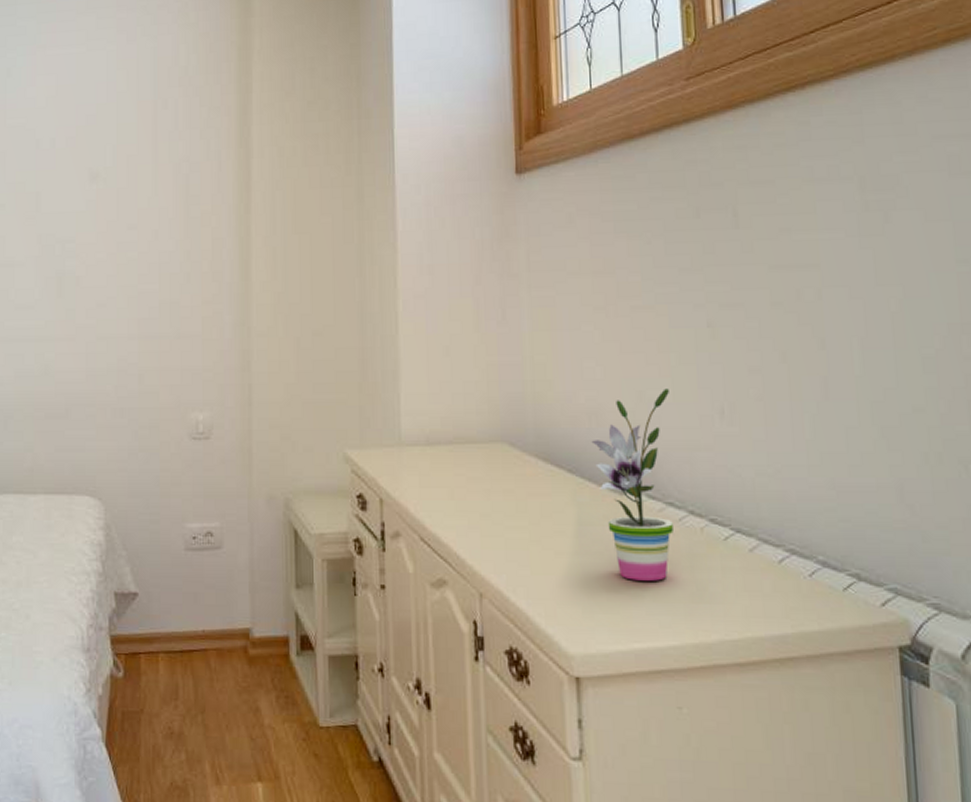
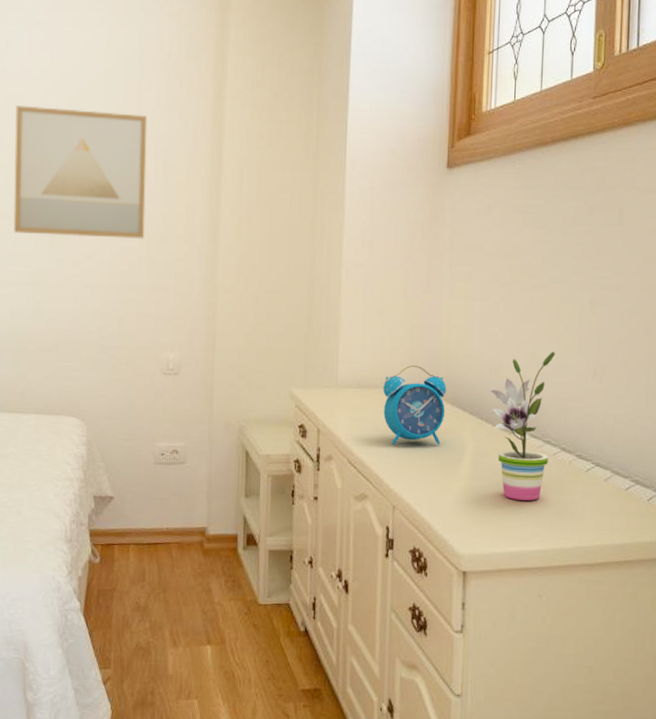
wall art: none [17,137,165,282] -> present [13,104,147,239]
alarm clock: none [457,413,537,516] -> present [383,364,446,446]

